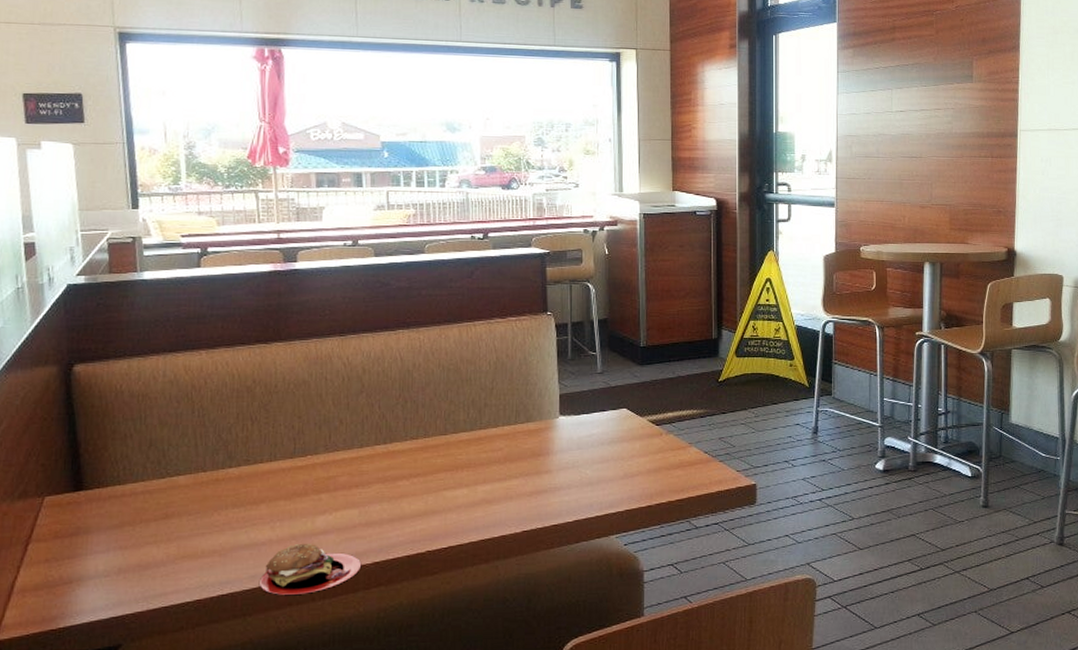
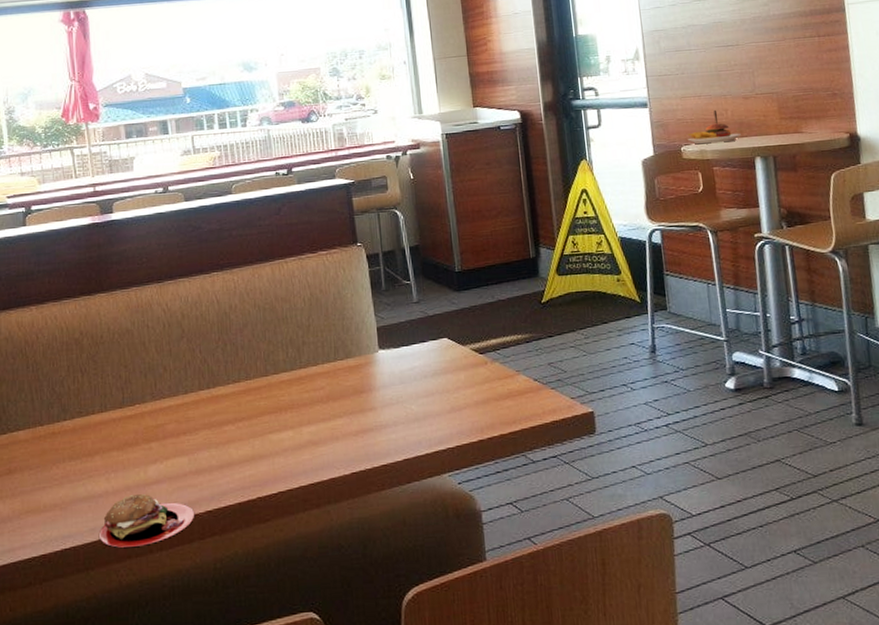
hamburger: none [867,215,915,246] -> present [687,109,742,145]

